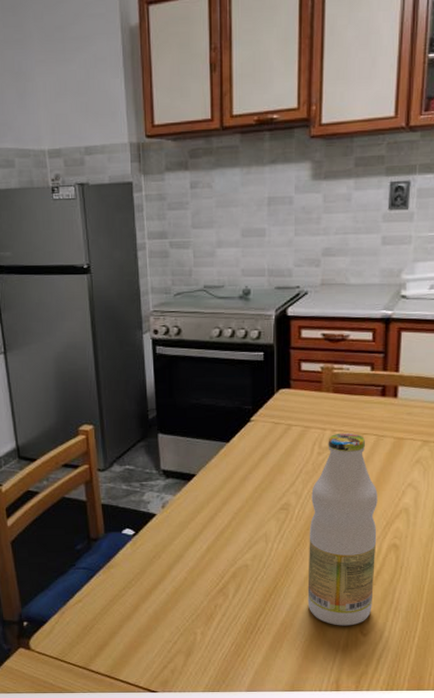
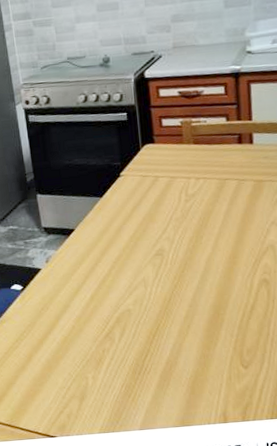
bottle: present [307,432,378,626] -> none [182,179,250,361]

